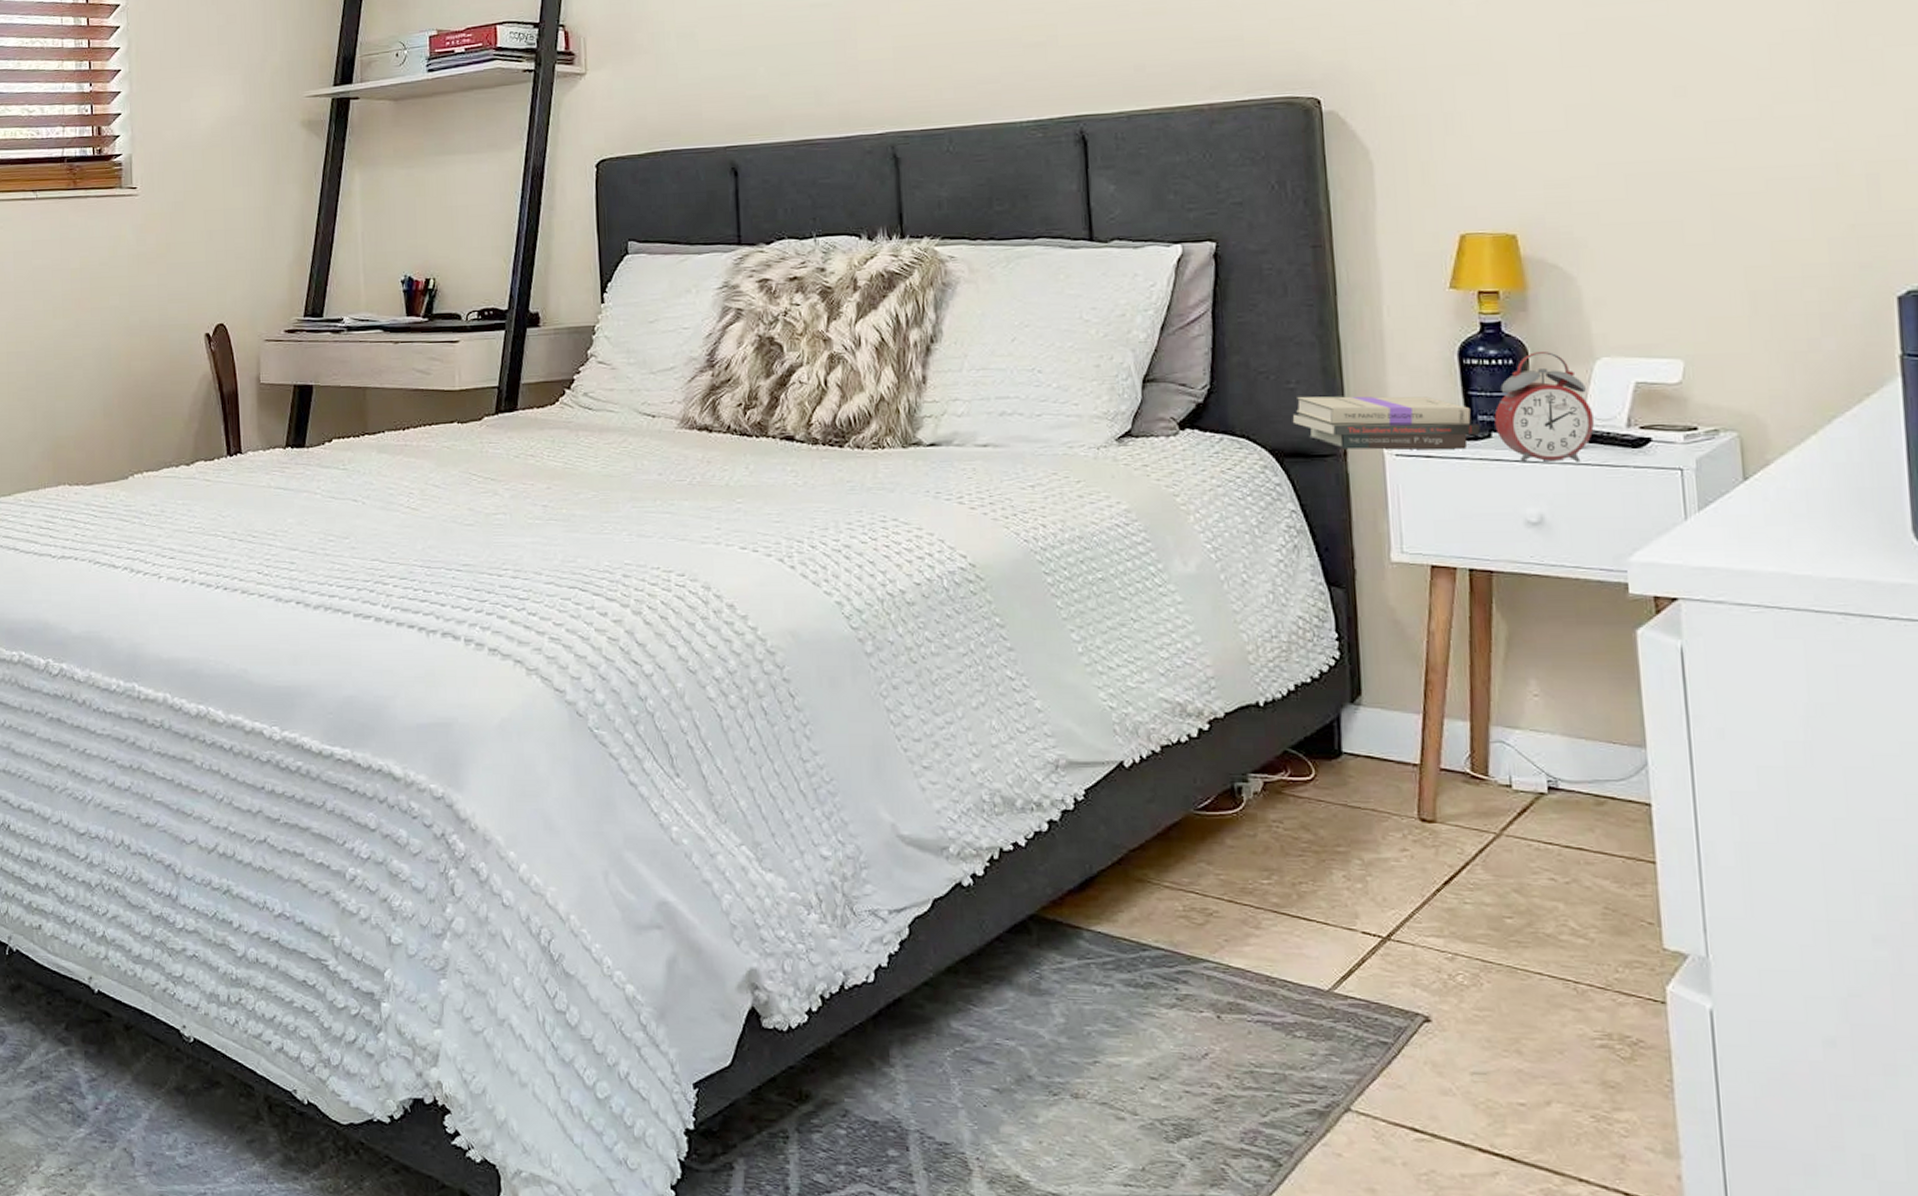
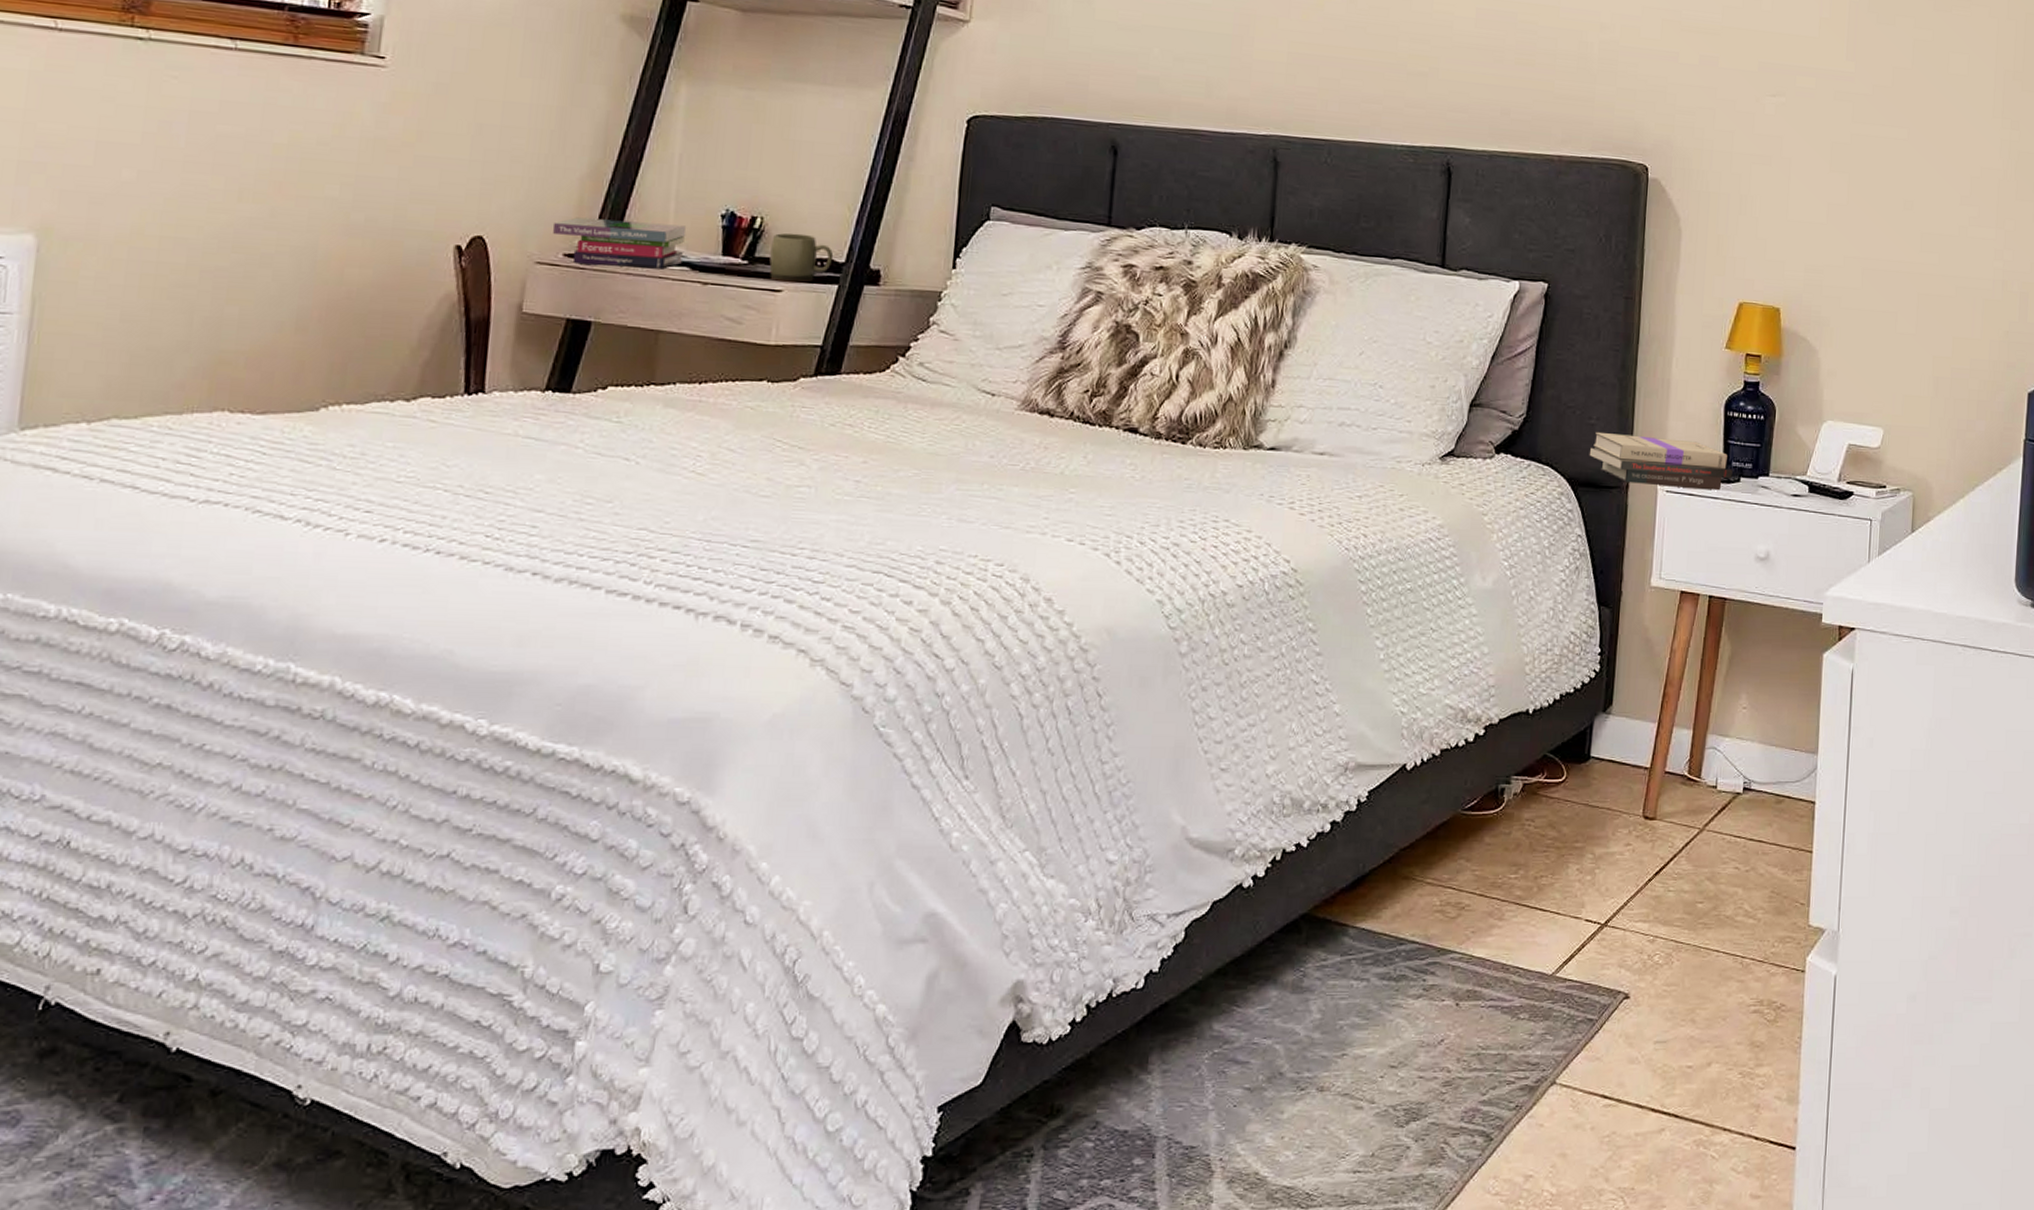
books: none [273,294,376,337] -> present [552,217,687,270]
mug: none [445,288,498,334] -> present [769,233,834,283]
alarm clock: present [1494,352,1594,462] -> none [1744,411,1816,508]

